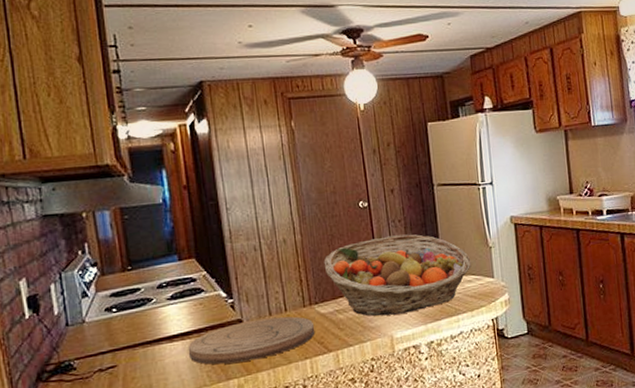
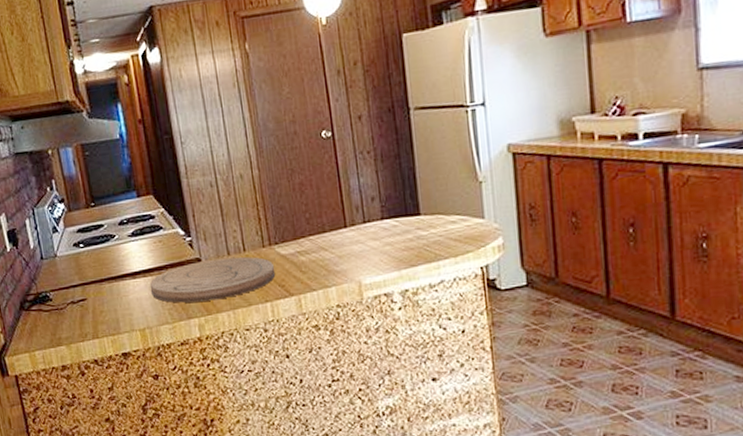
fruit basket: present [323,234,471,316] -> none [283,167,456,260]

